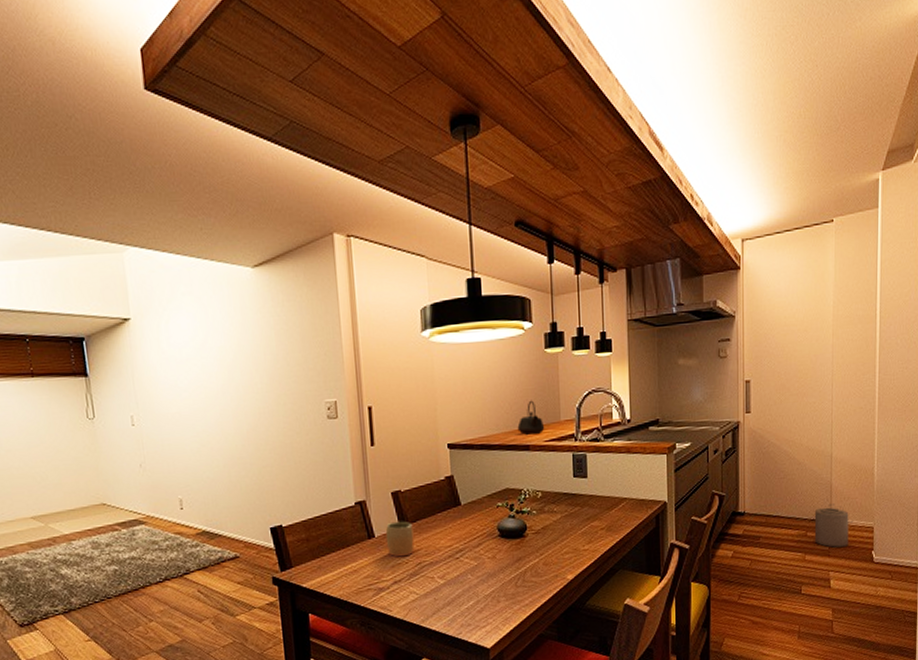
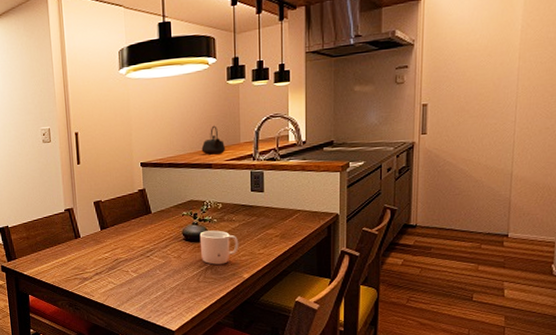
mug: present [385,521,415,557] -> none [89,225,113,254]
mug: none [517,523,562,565] -> present [199,230,239,265]
trash can: present [814,504,853,548] -> none [488,219,532,261]

